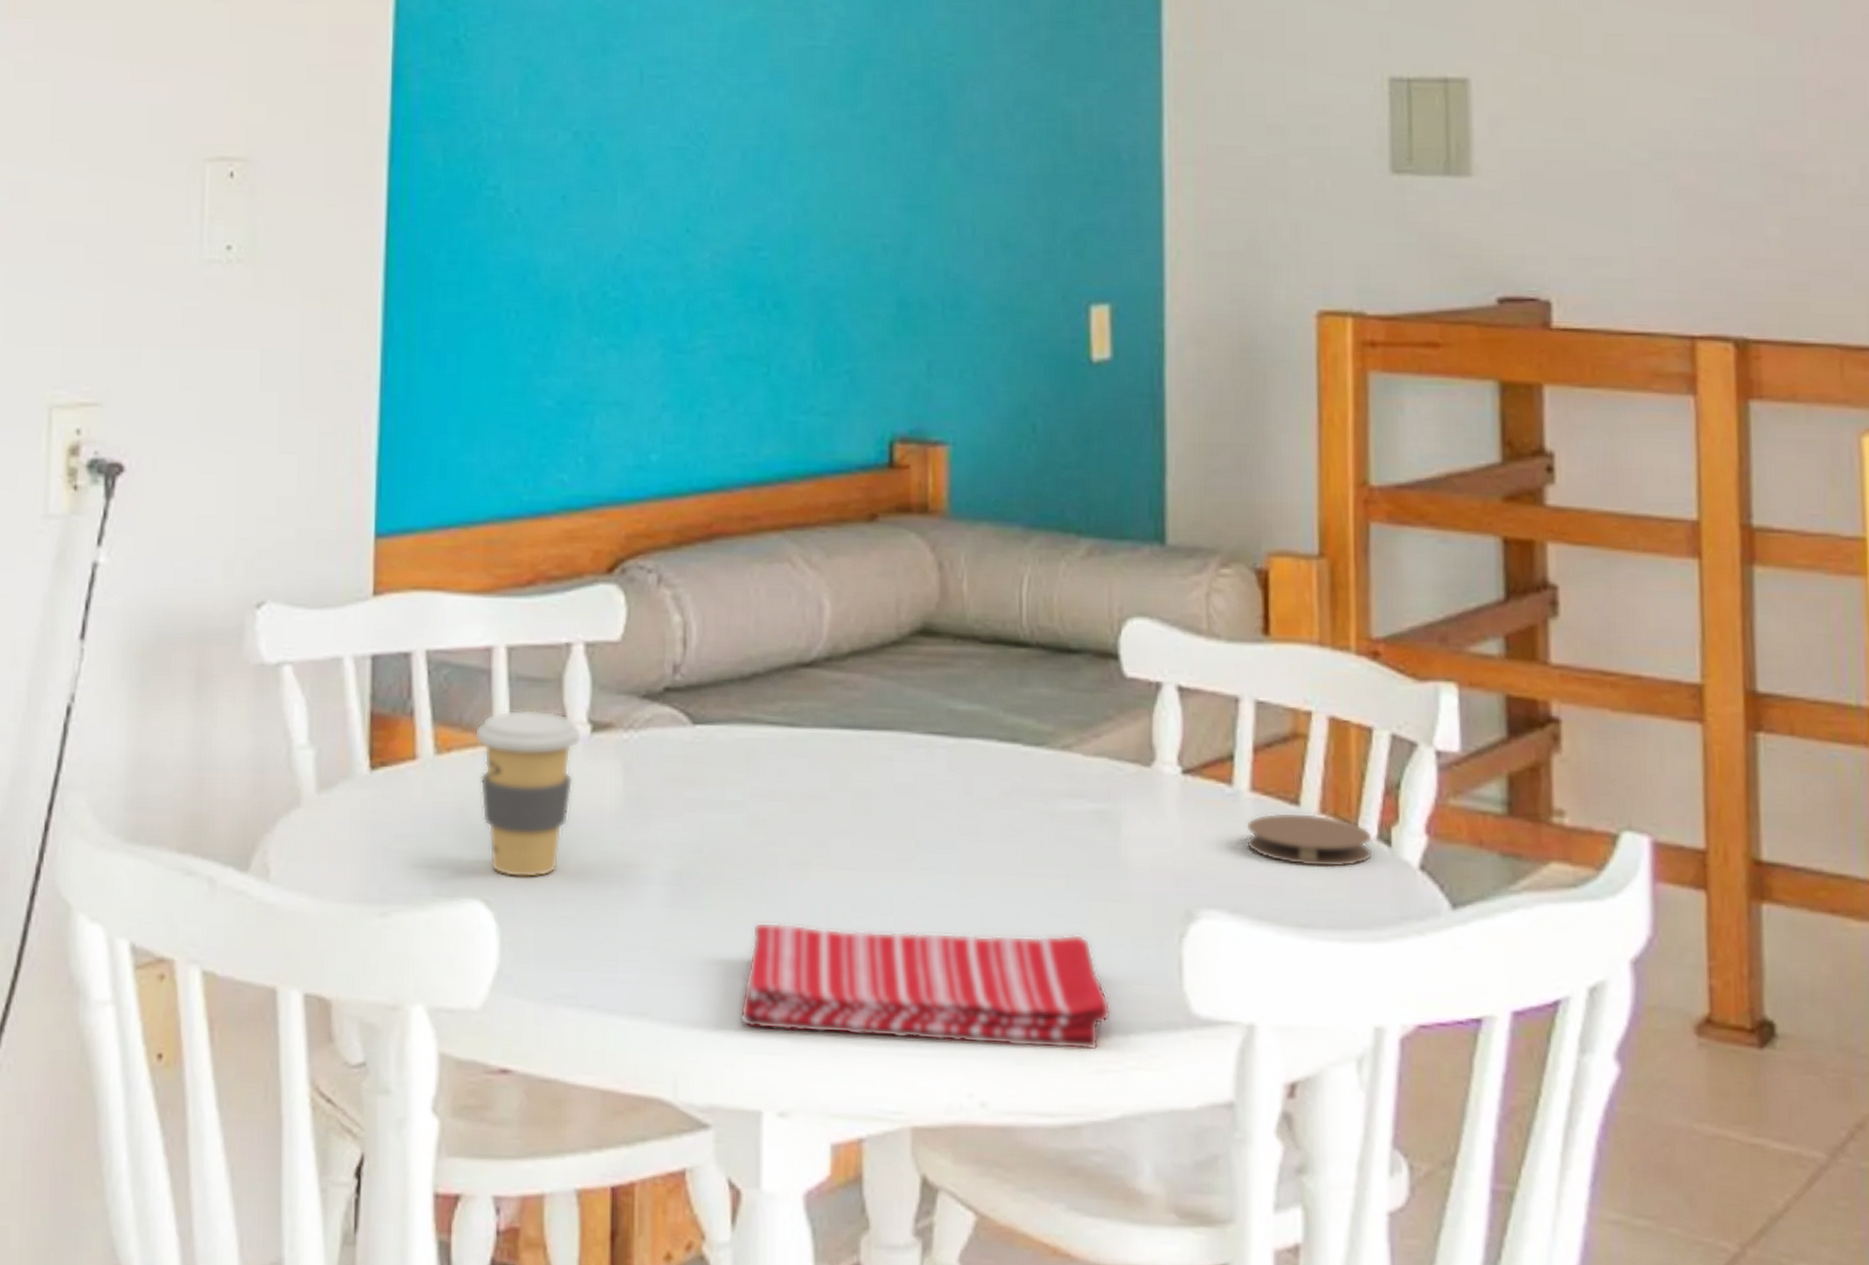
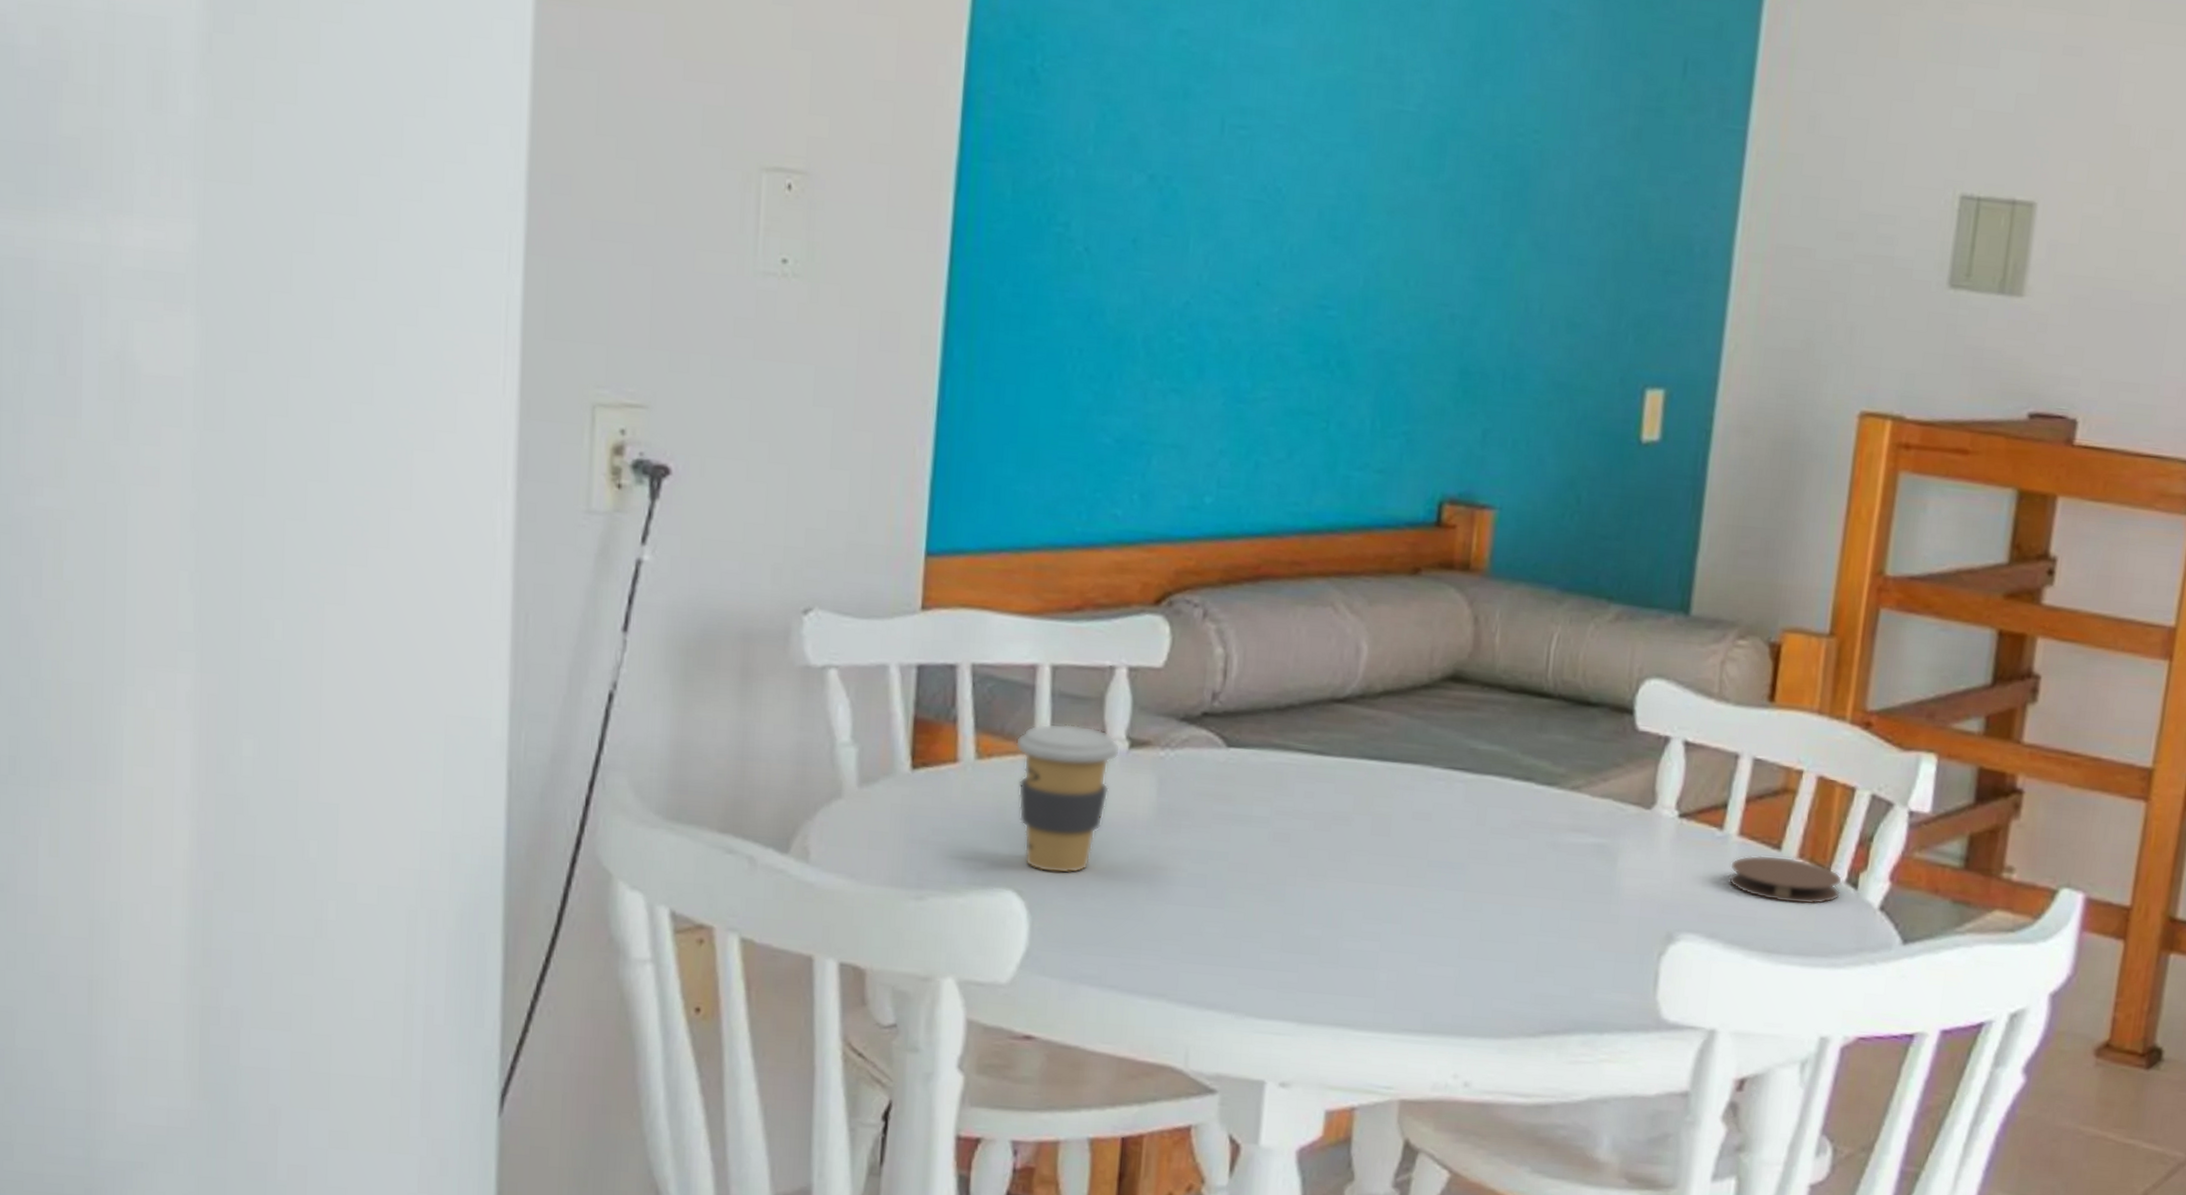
dish towel: present [740,921,1111,1050] -> none [1251,922,1590,1045]

